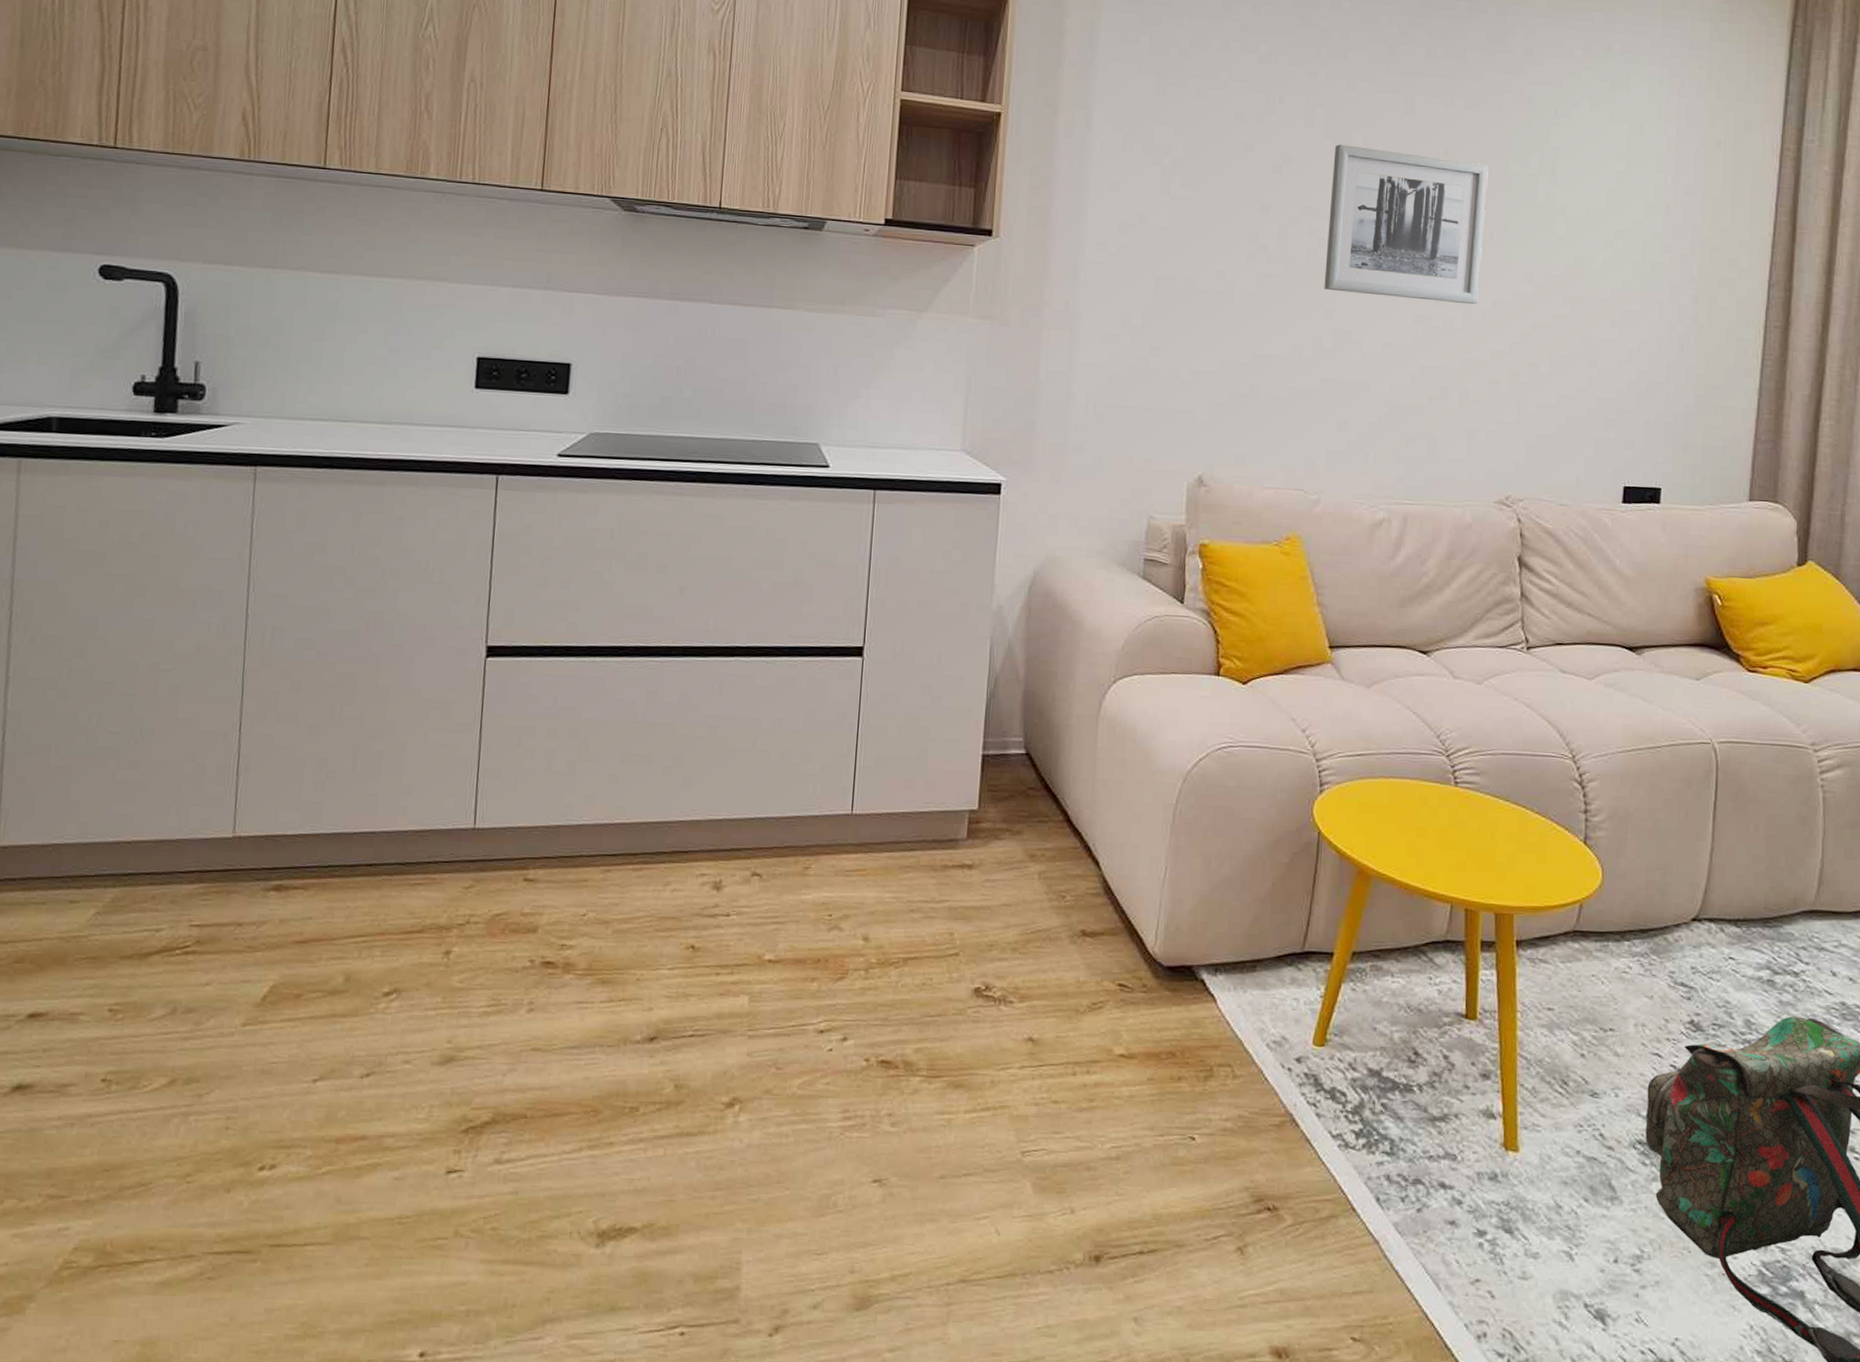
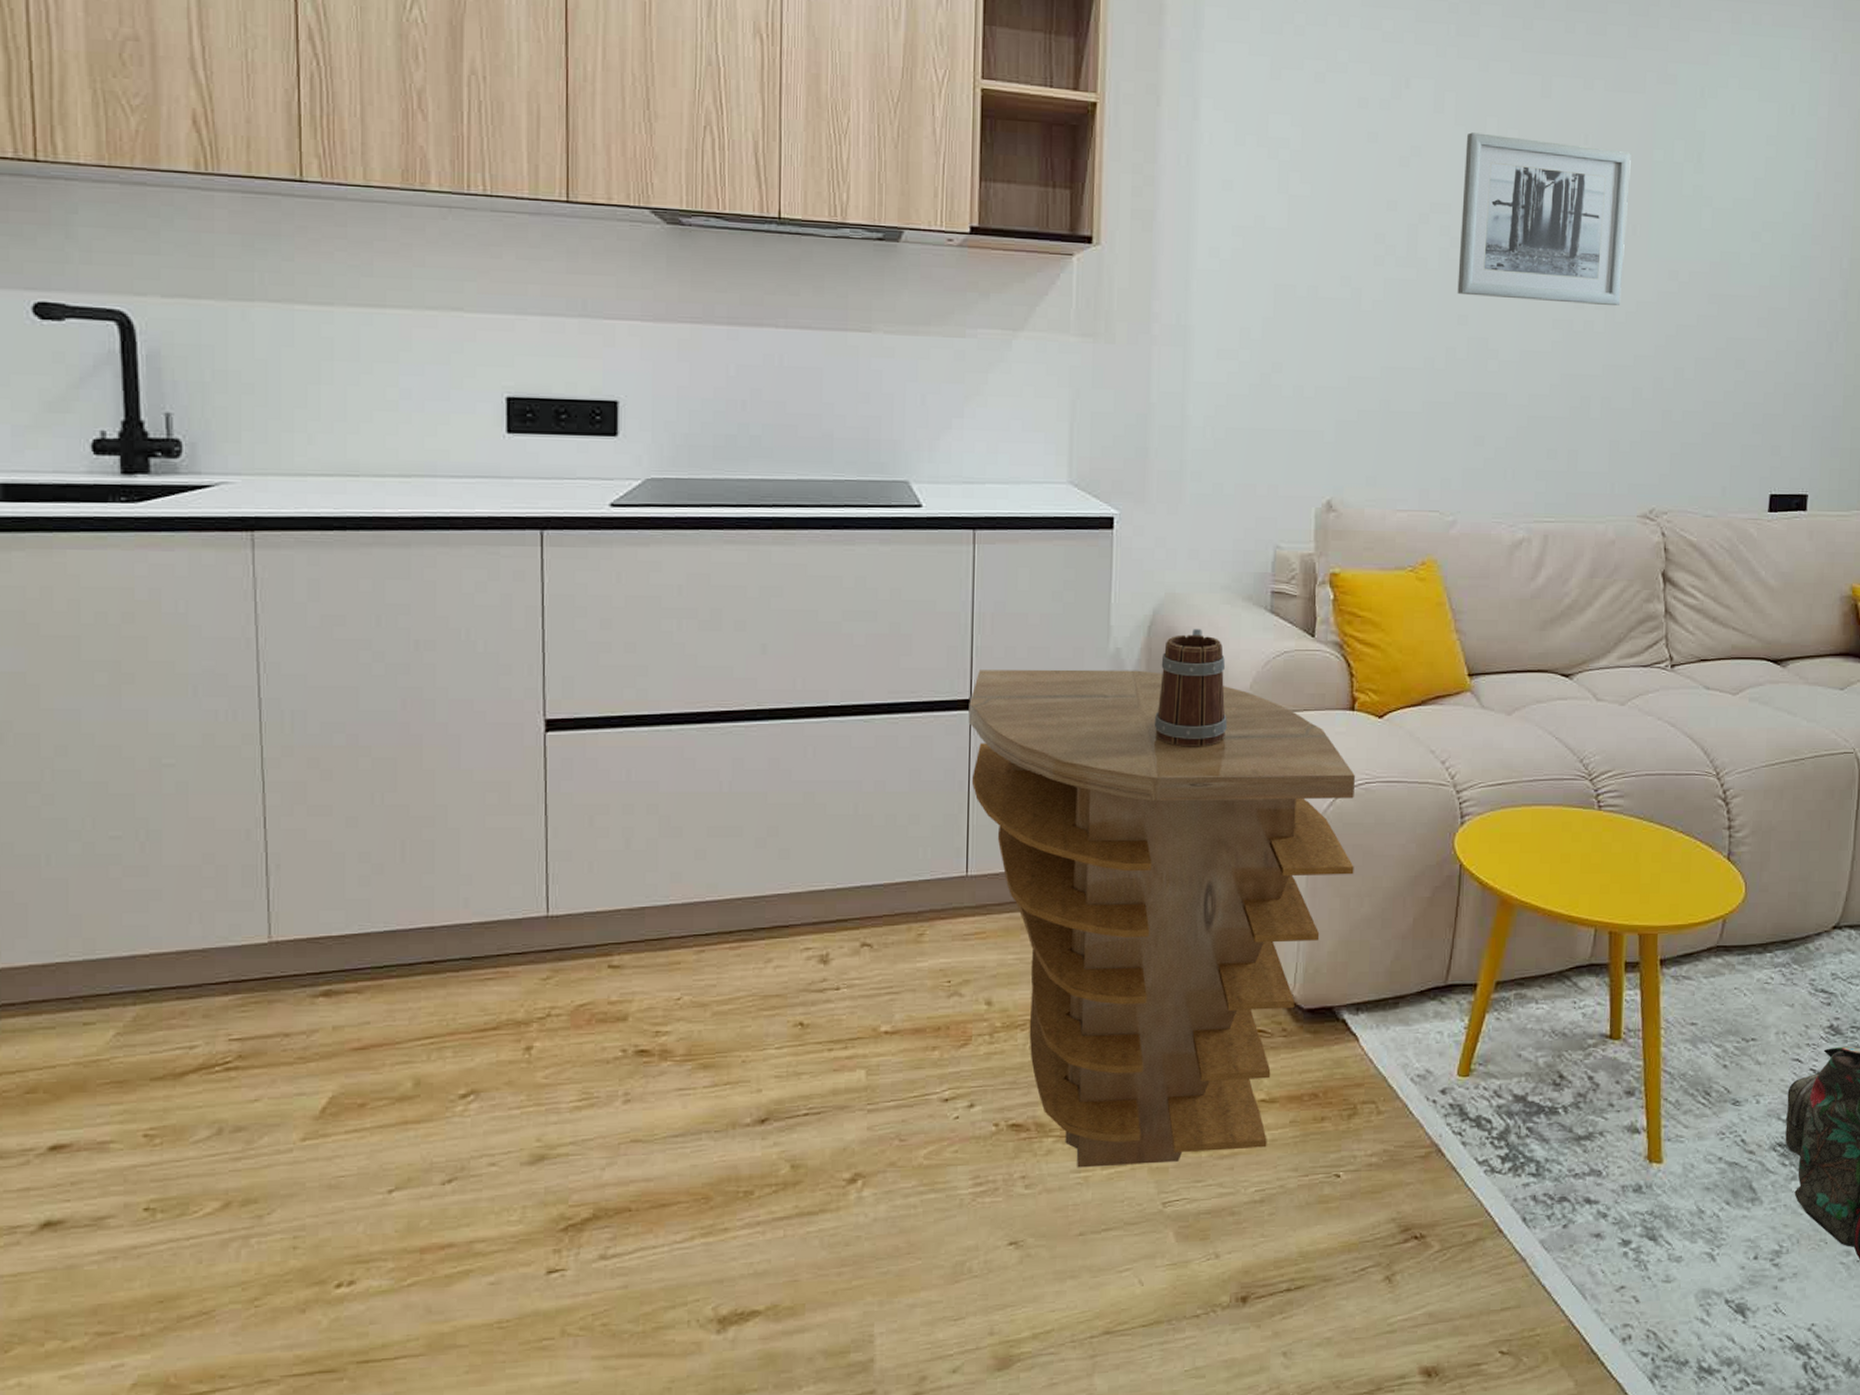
side table: none [860,620,1219,1111] -> present [968,669,1355,1168]
mug: none [1030,591,1099,703] -> present [1154,629,1227,747]

